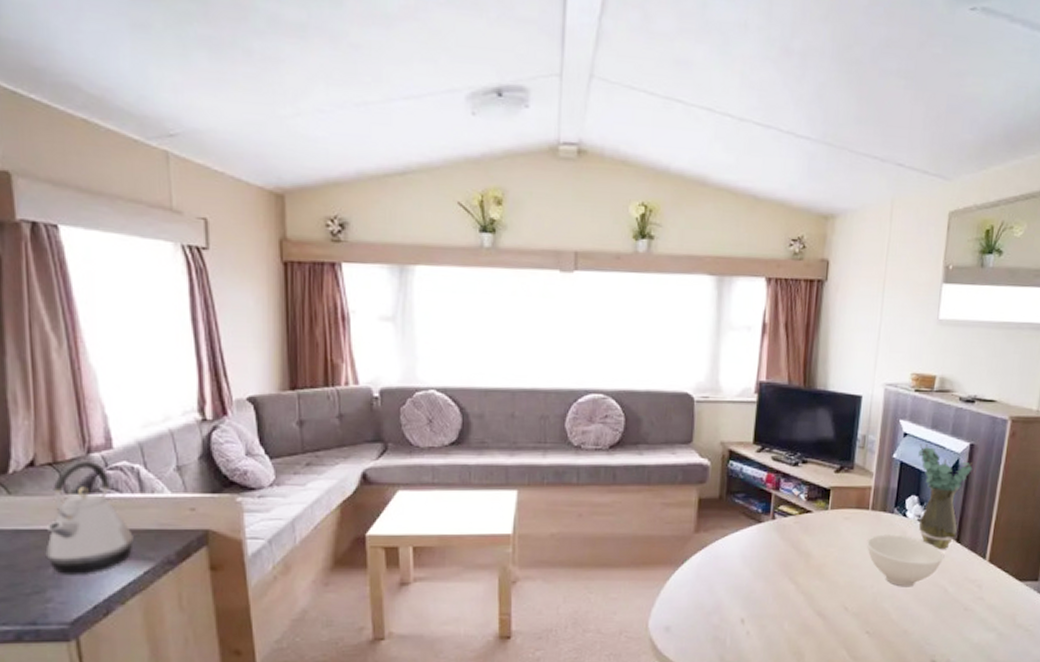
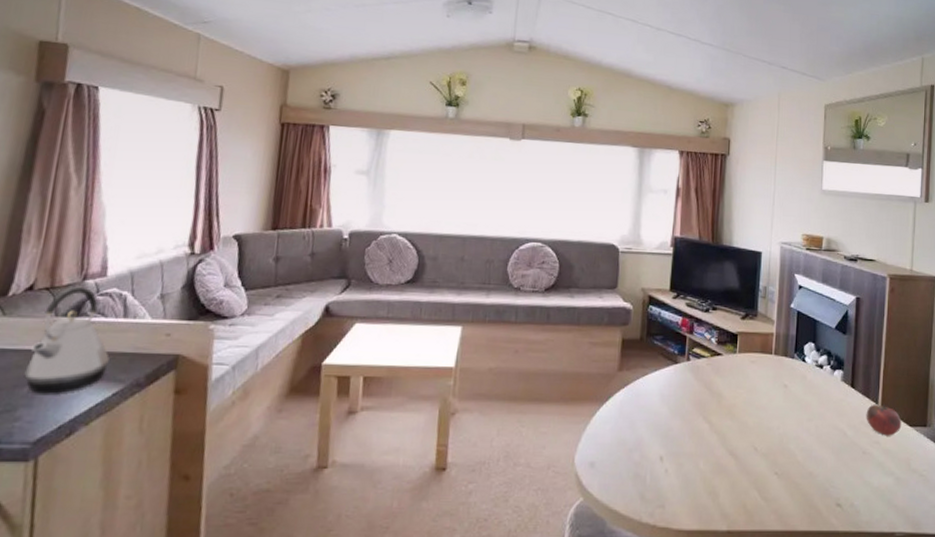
bowl: present [866,534,945,587] -> none [771,378,842,430]
vase: present [918,444,973,549] -> none [812,296,860,394]
fruit: none [970,559,1011,592] -> present [866,404,902,436]

